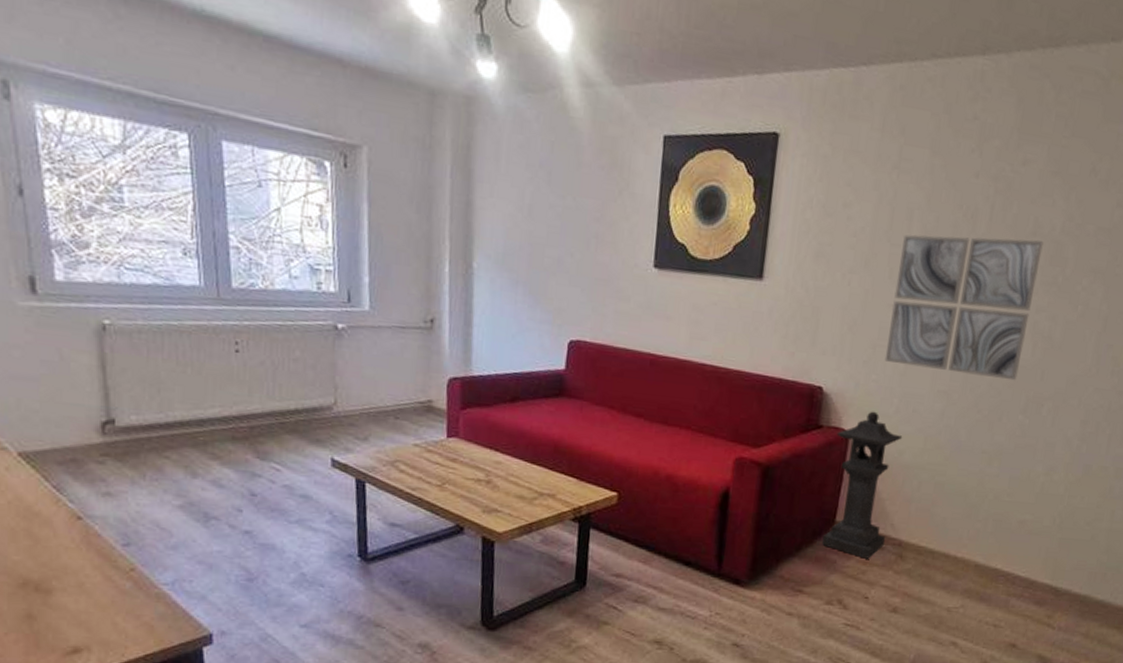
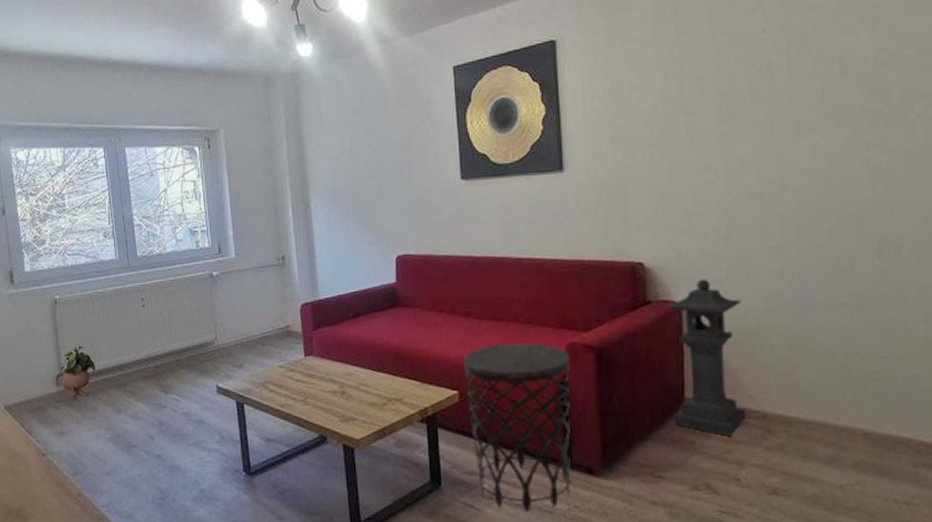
potted plant: none [109,386,163,454] -> present [61,343,96,399]
side table: none [624,449,736,616] -> present [463,343,571,511]
wall art: present [884,234,1044,381] -> none [698,78,862,228]

